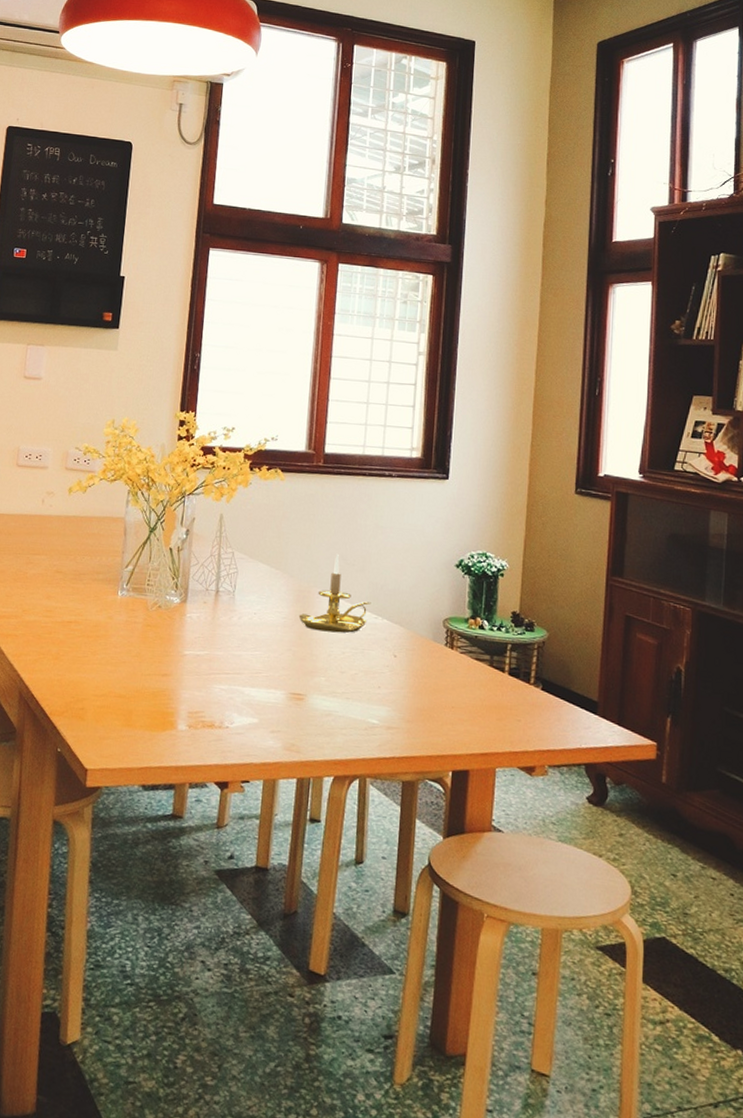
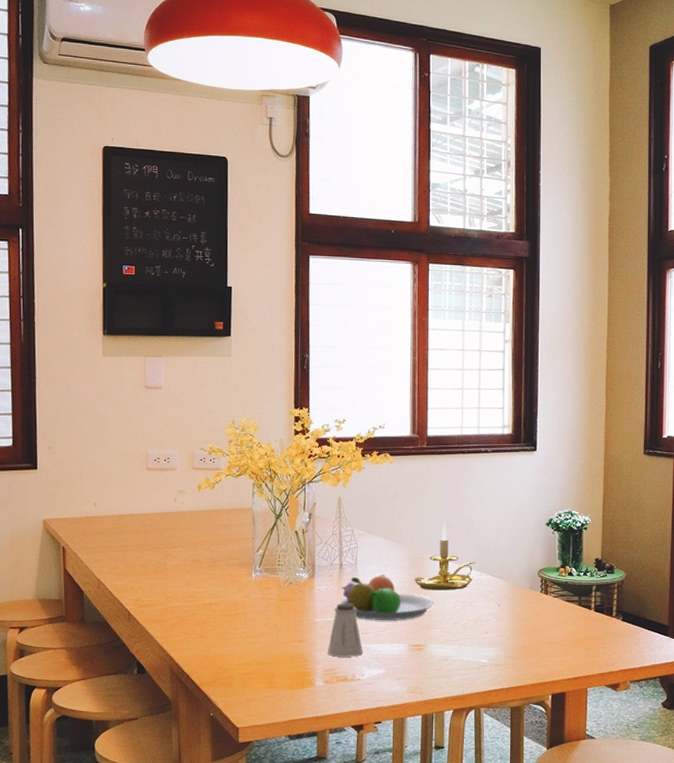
saltshaker: none [193,635,235,700] -> present [327,603,363,657]
fruit bowl: none [213,606,321,663] -> present [340,574,435,621]

